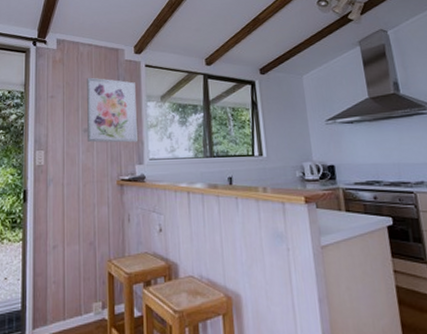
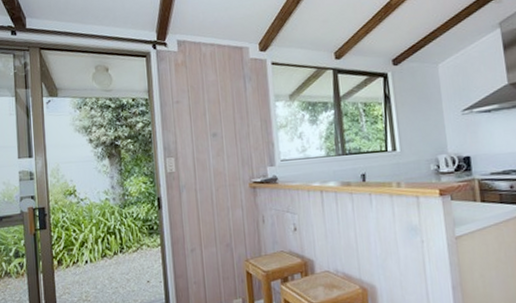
wall art: present [87,77,138,143] -> none [212,79,268,147]

